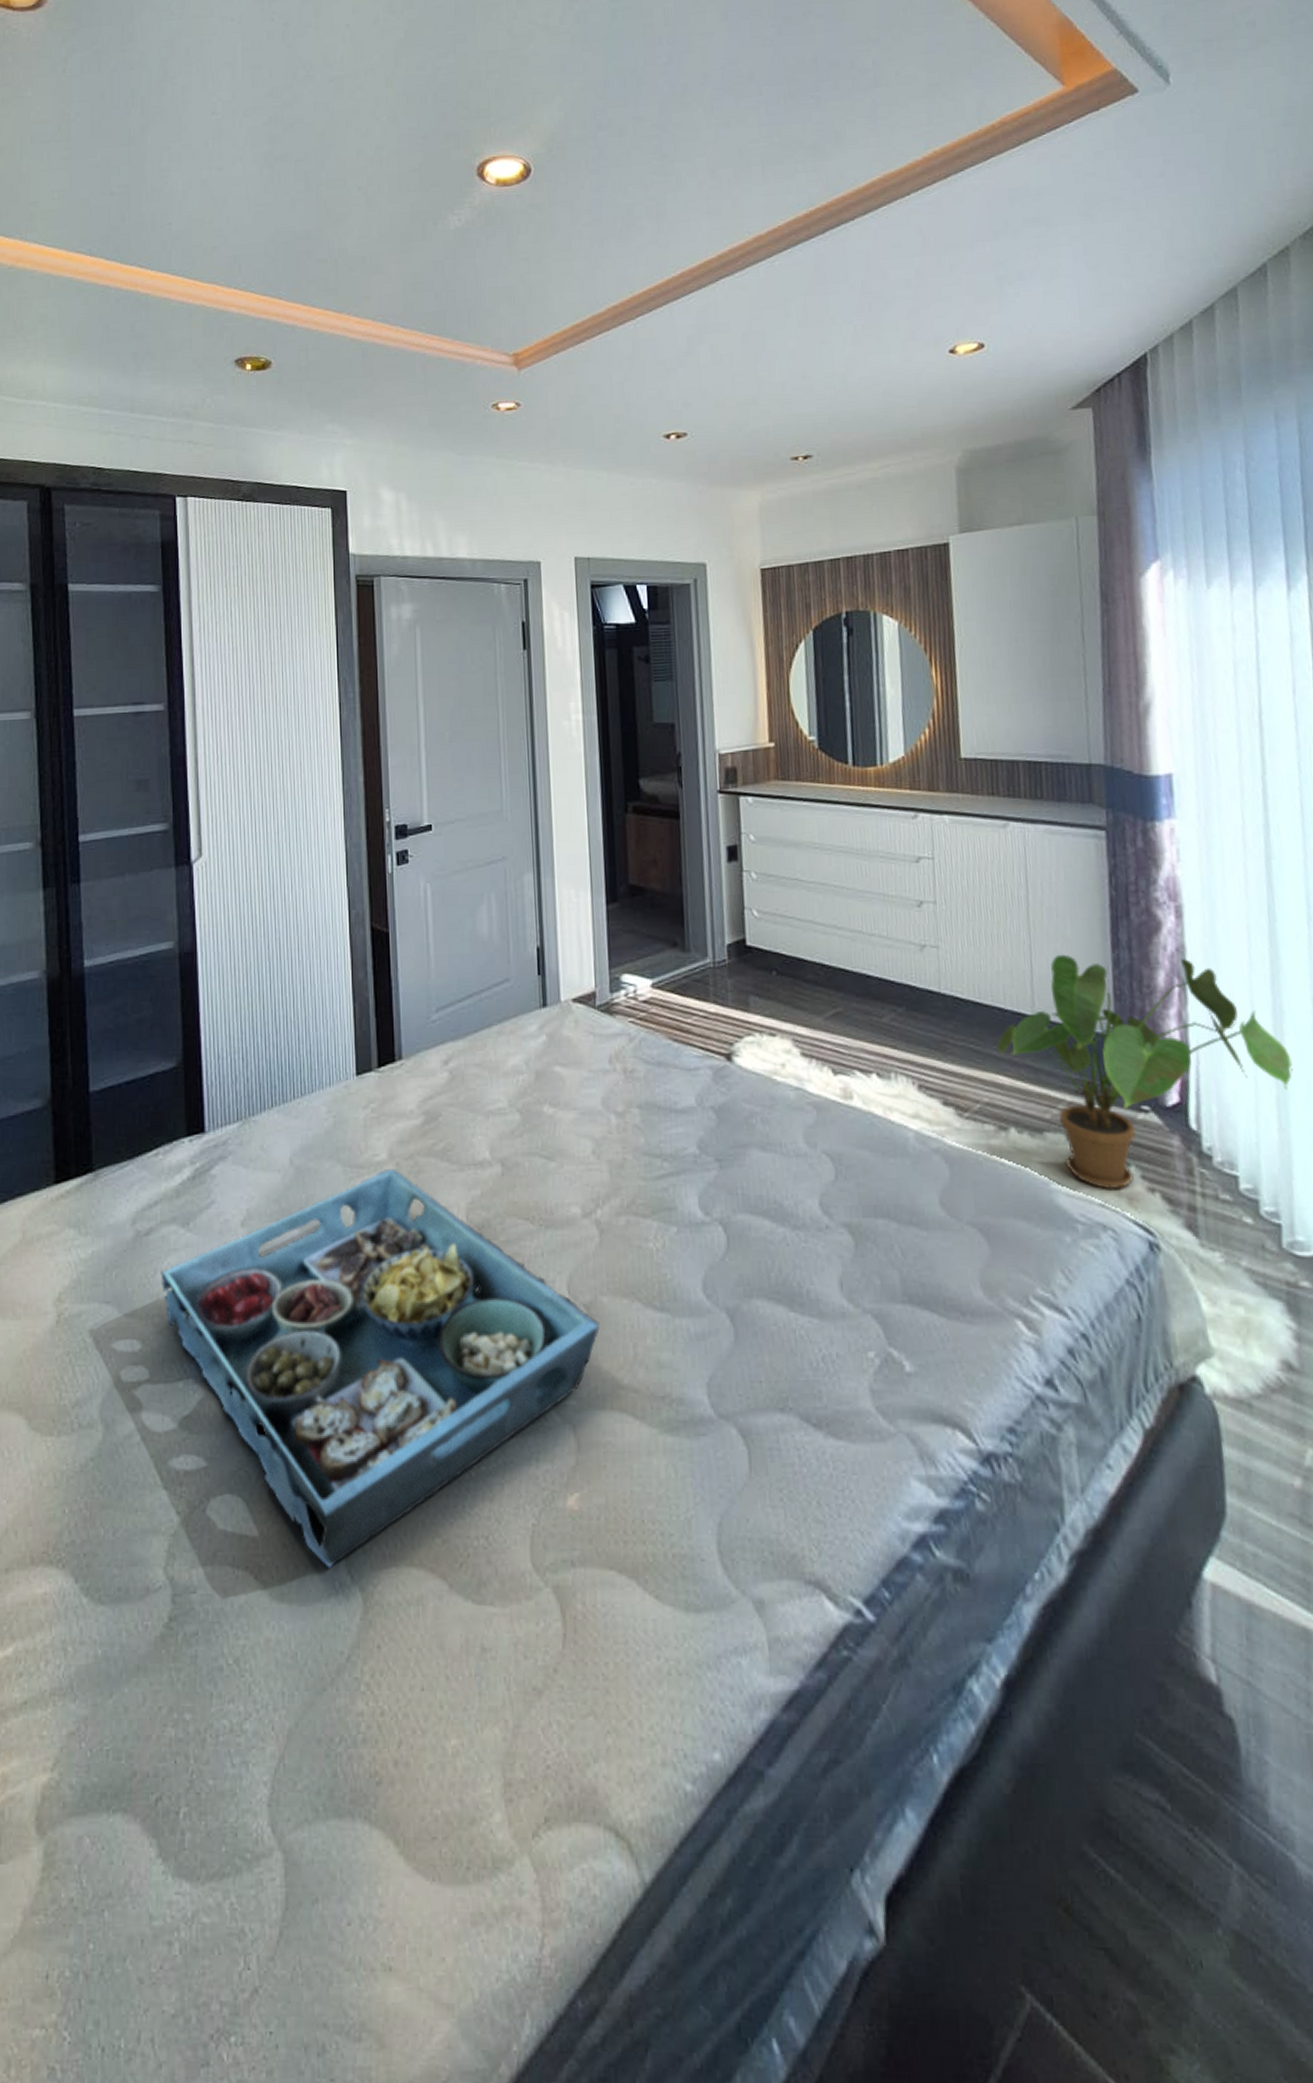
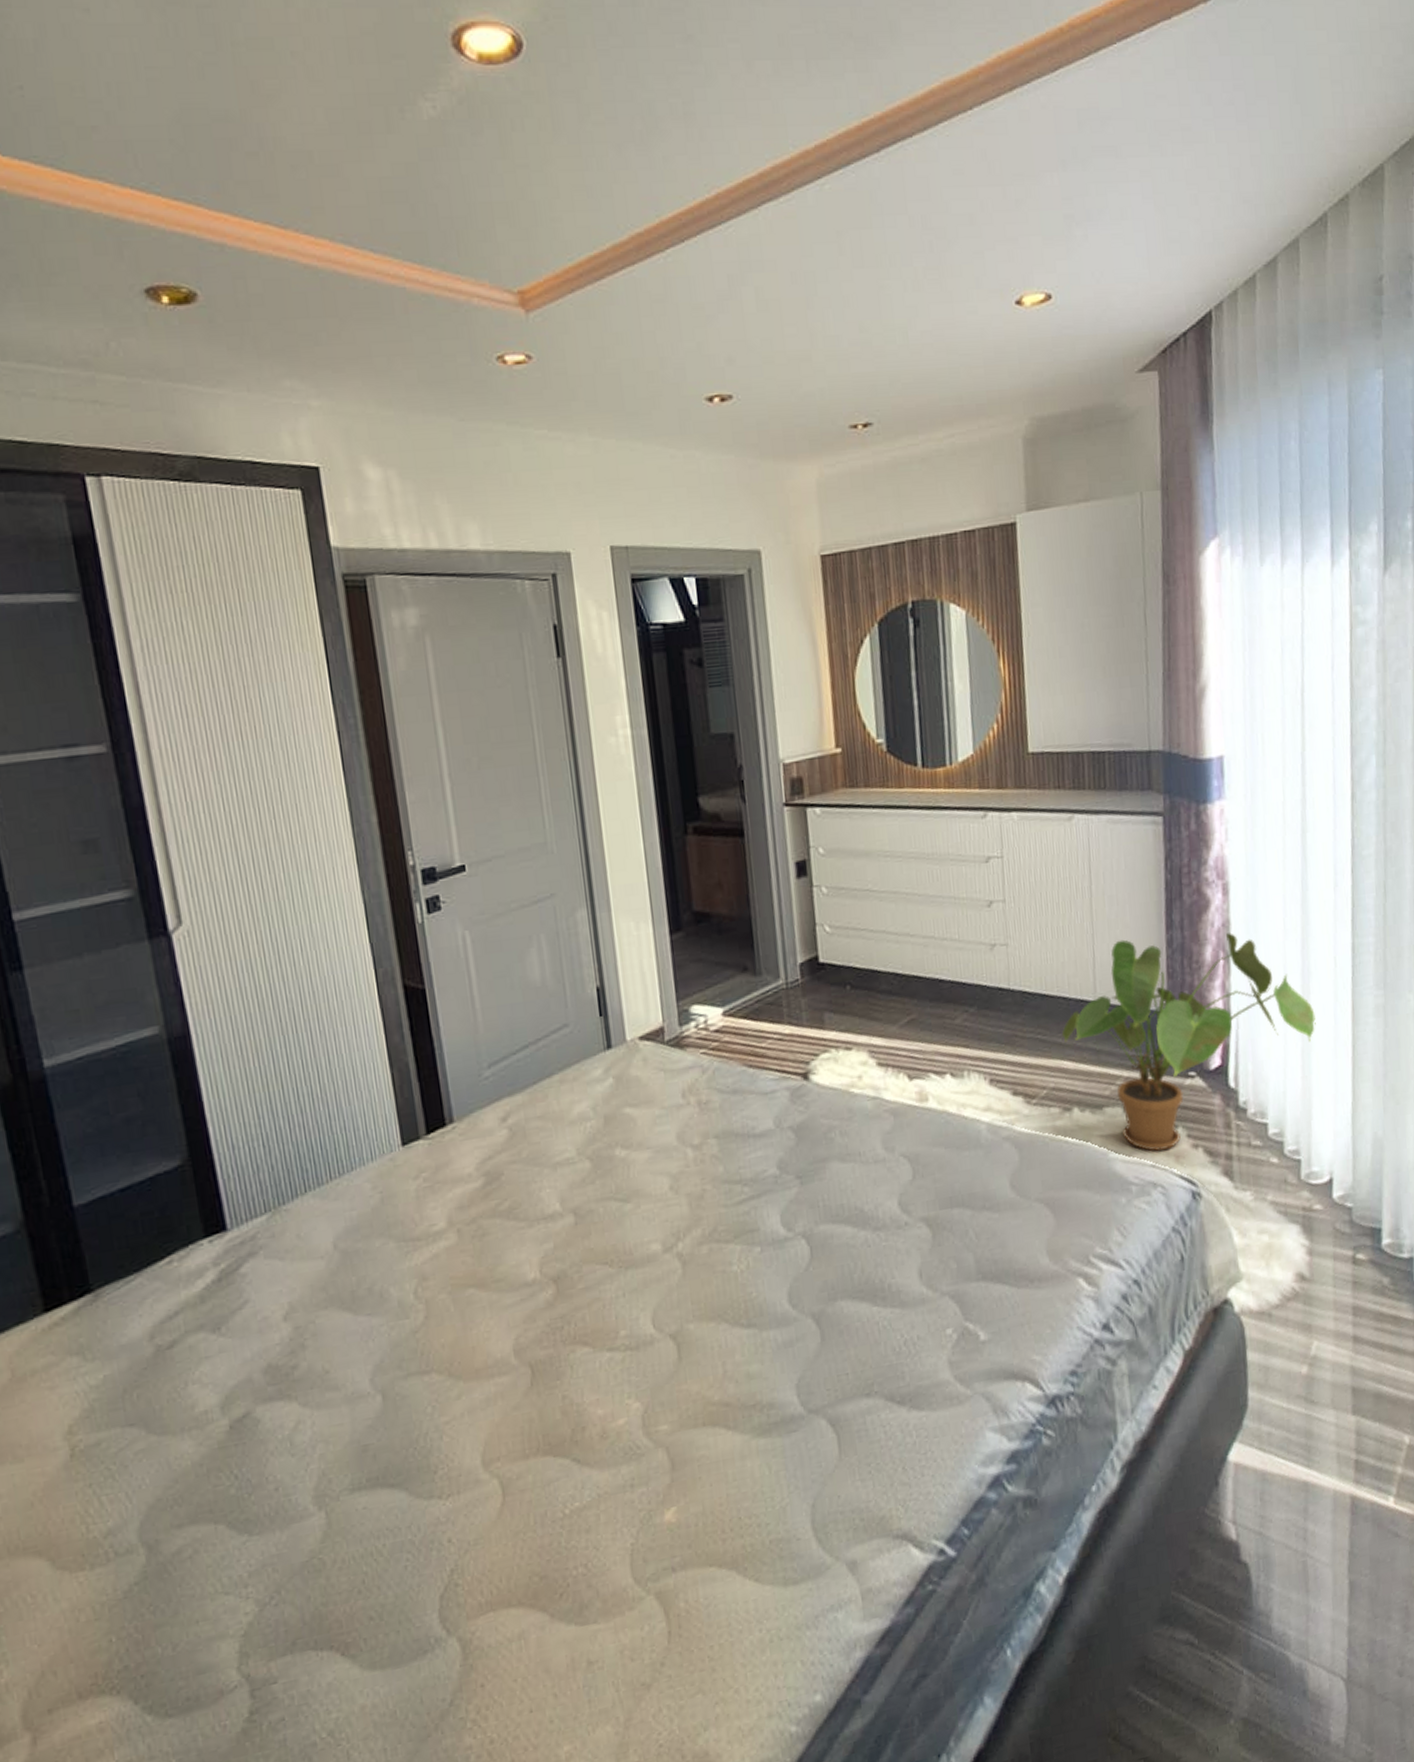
serving tray: present [160,1168,601,1568] -> none [192,1235,689,1628]

